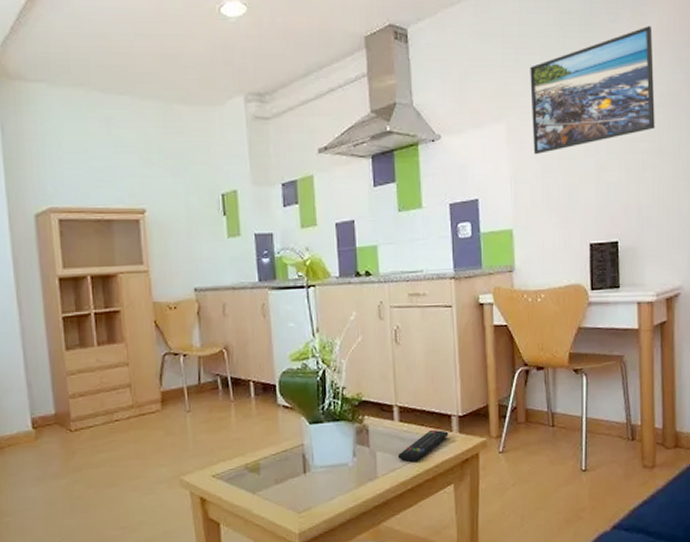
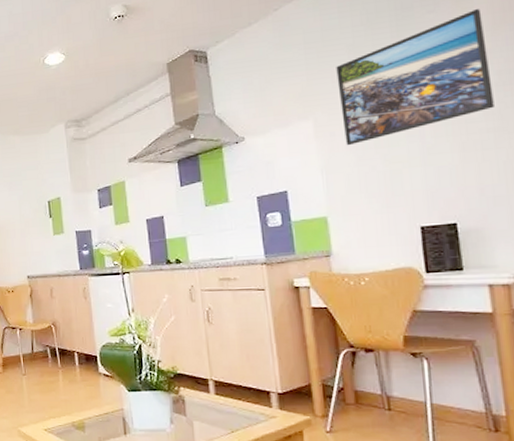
remote control: present [397,429,449,463] -> none [214,404,268,434]

